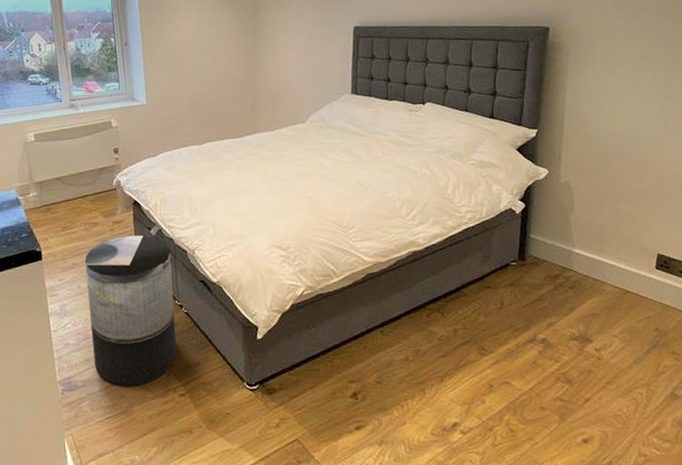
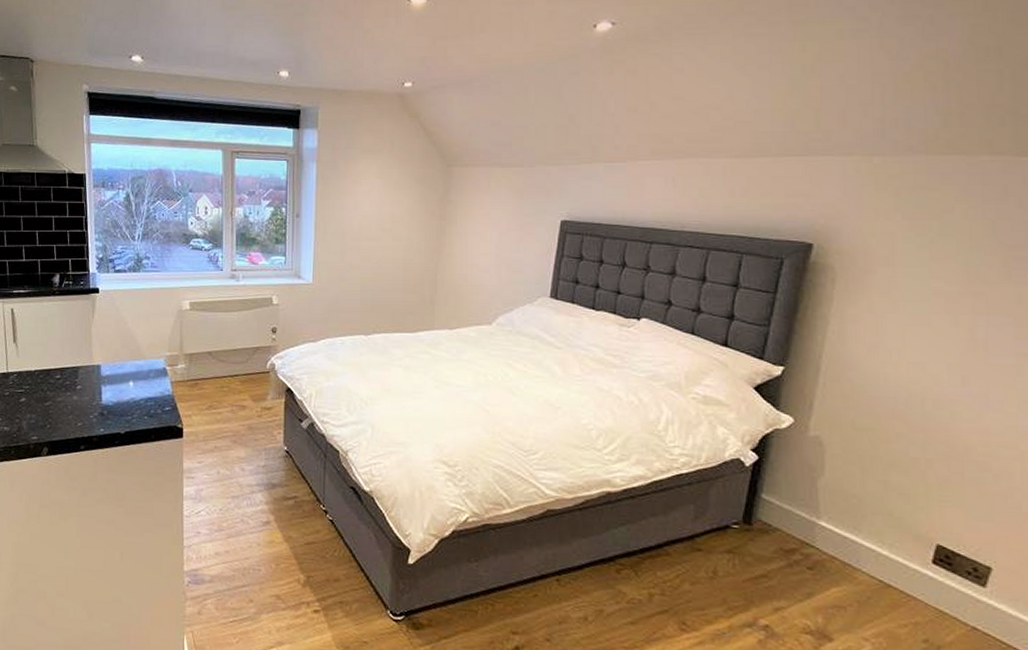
trash can: present [84,235,177,386] -> none [225,424,321,591]

